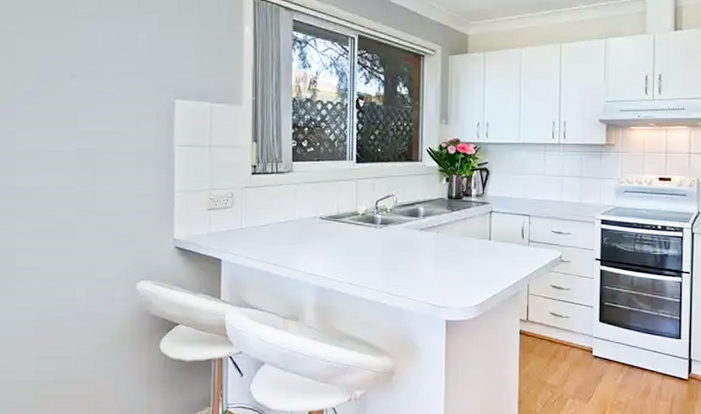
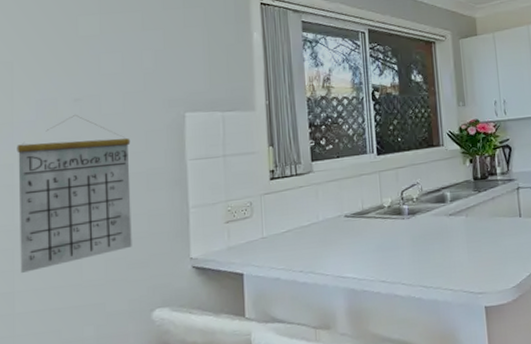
calendar: none [19,90,123,233] -> present [17,115,132,274]

